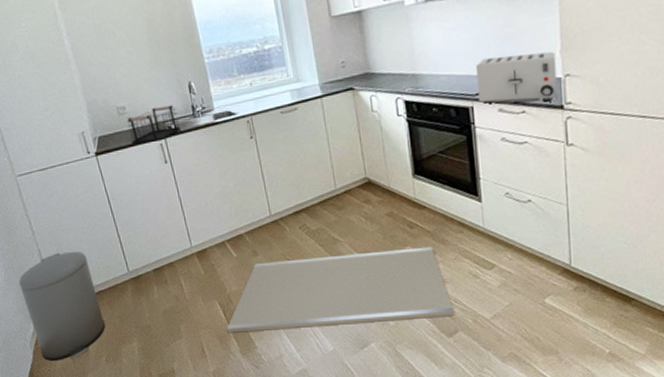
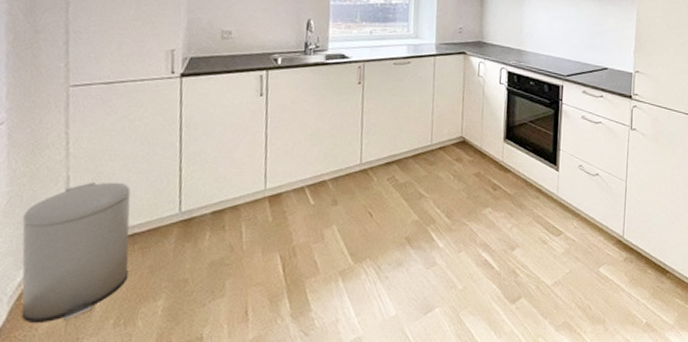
dish rack: present [127,105,181,145] -> none [228,37,288,73]
door mat: present [226,246,454,333] -> none [281,209,520,292]
toaster: present [475,52,557,105] -> none [568,46,630,91]

